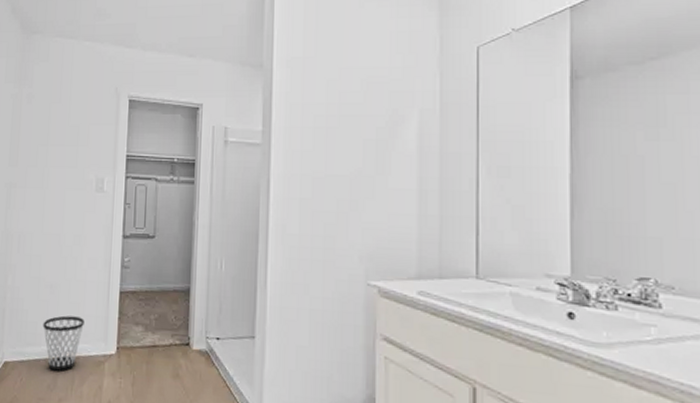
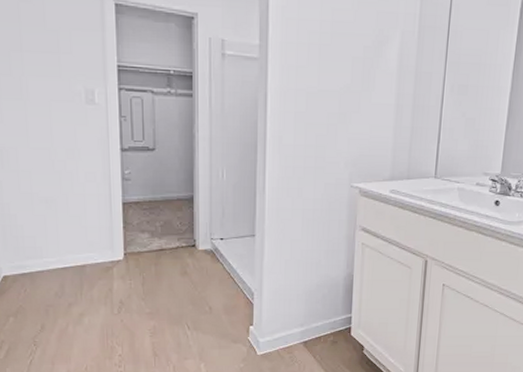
wastebasket: present [42,315,84,372] -> none [42,228,88,279]

